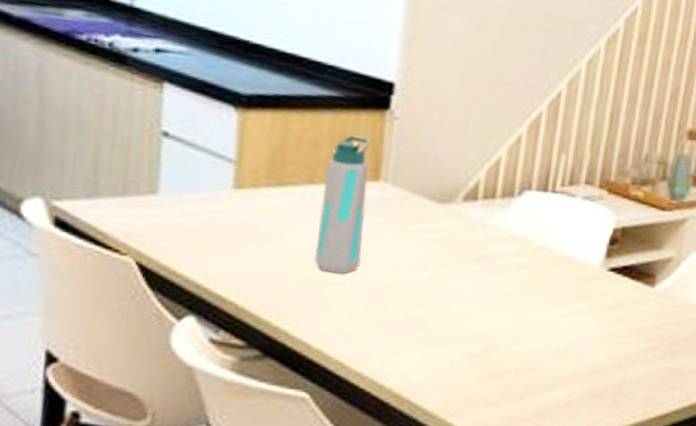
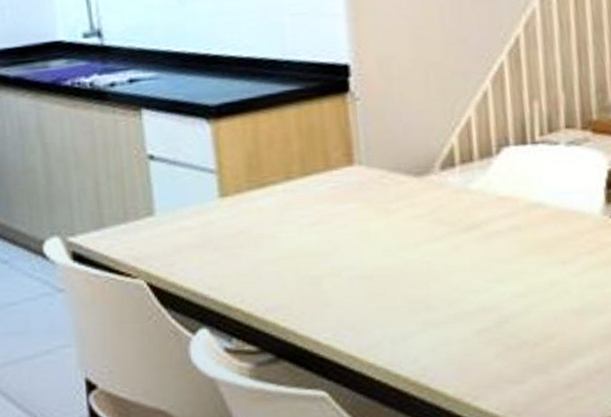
water bottle: present [314,135,371,275] -> none [301,123,352,266]

